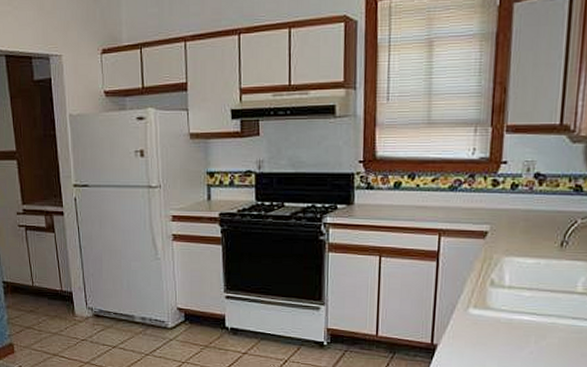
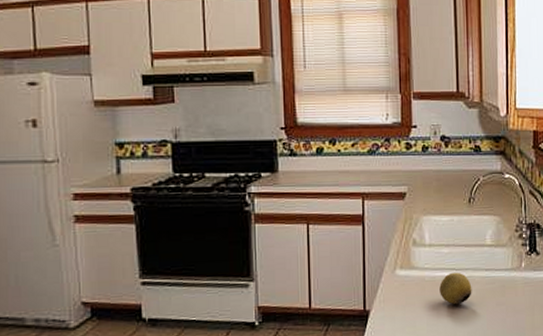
fruit: none [515,317,554,350] -> present [439,272,472,305]

